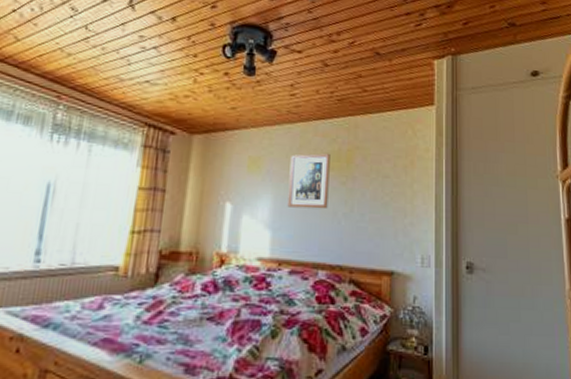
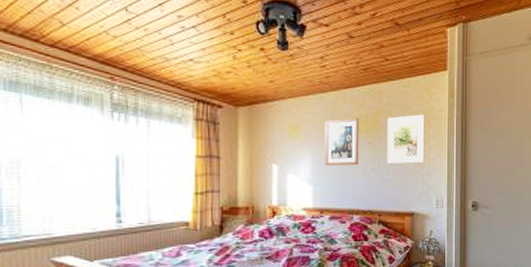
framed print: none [361,153,408,211] -> present [387,114,425,164]

